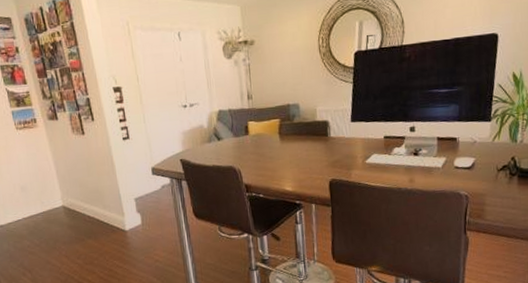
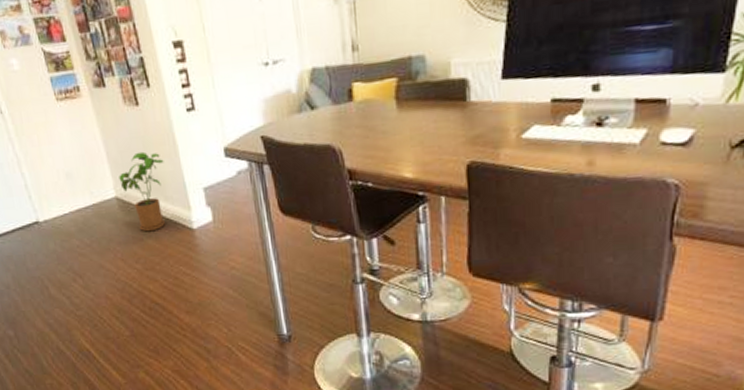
house plant: none [66,170,104,234] -> present [119,151,165,232]

